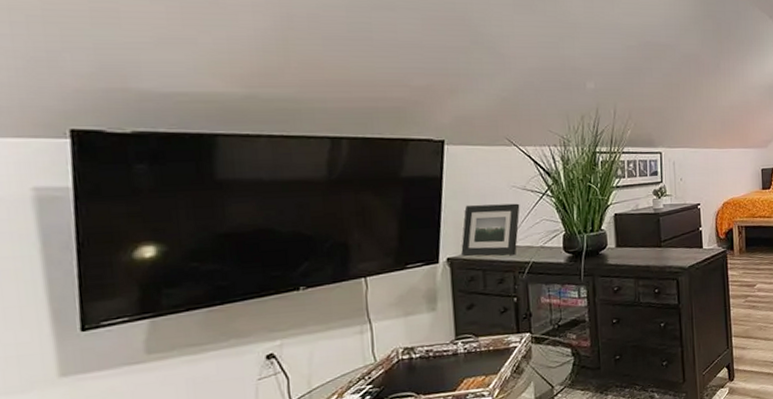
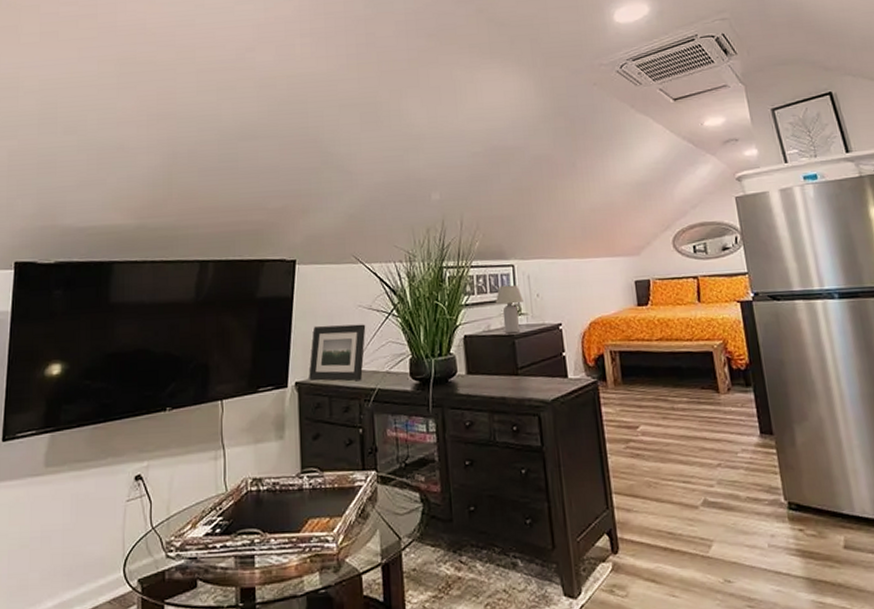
table lamp: none [643,170,669,213] -> present [495,284,524,335]

